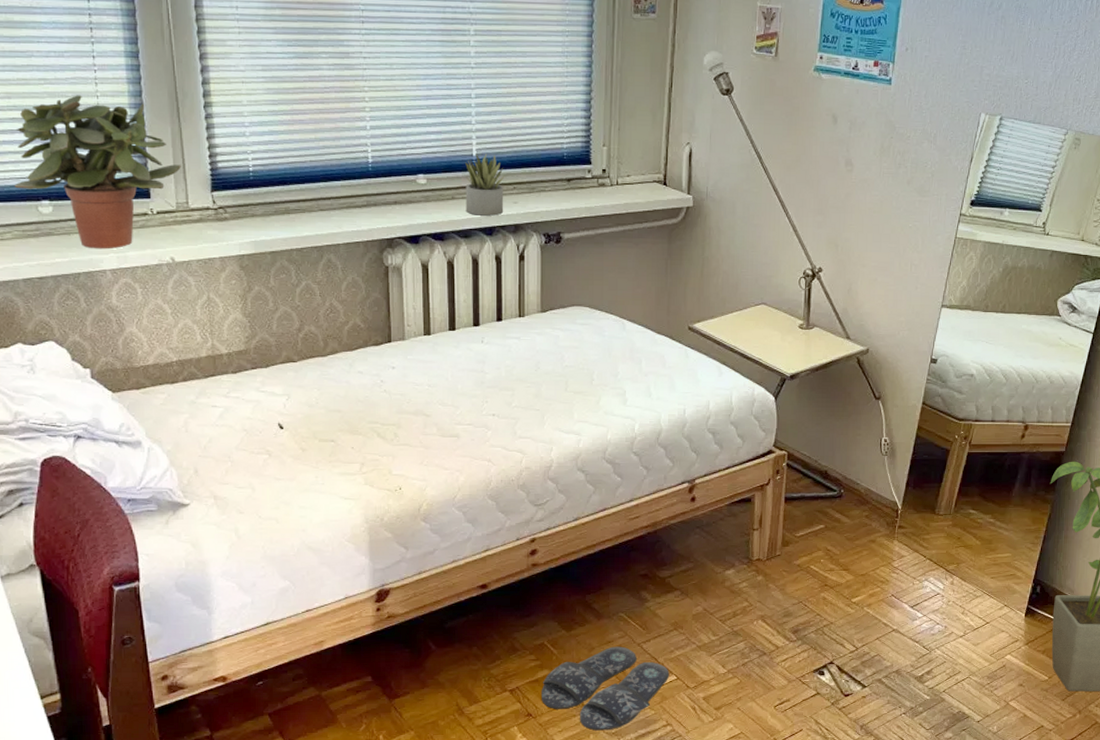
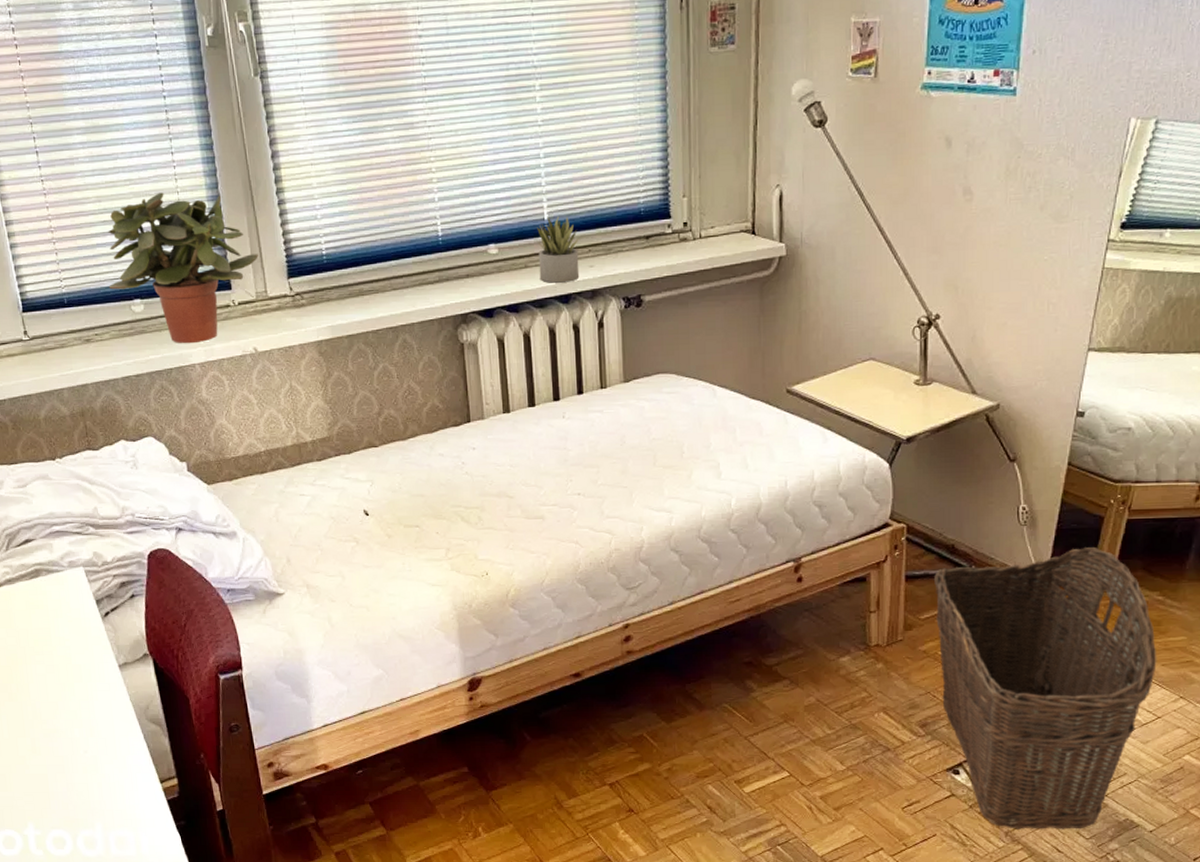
slippers: present [542,646,670,731] -> none [643,739,781,829]
wicker basket: none [808,476,988,723] -> present [933,547,1157,829]

